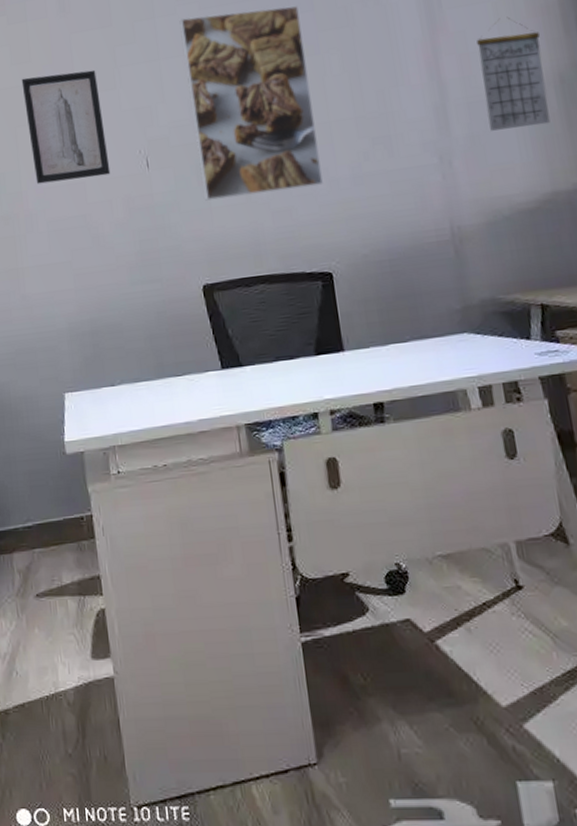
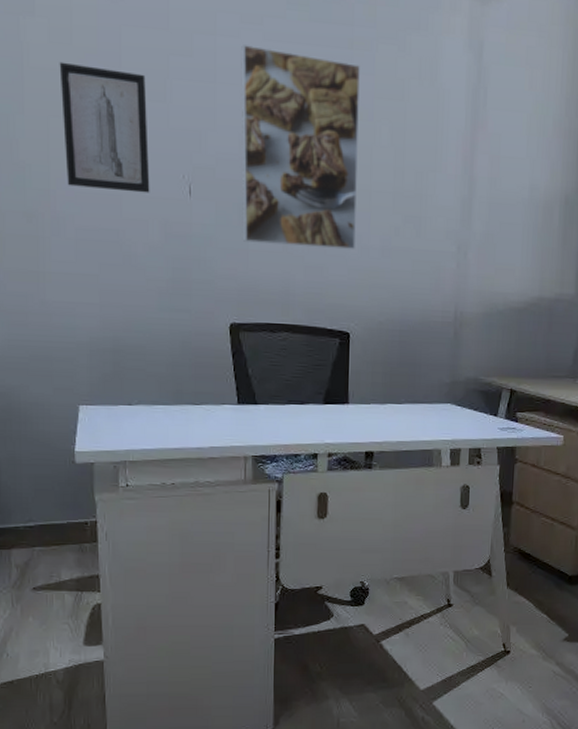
calendar: present [477,16,550,131] -> none [503,130,558,238]

